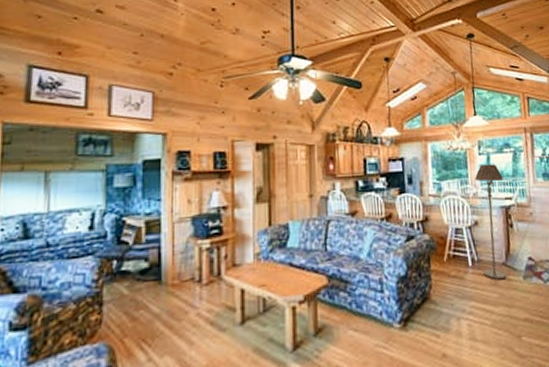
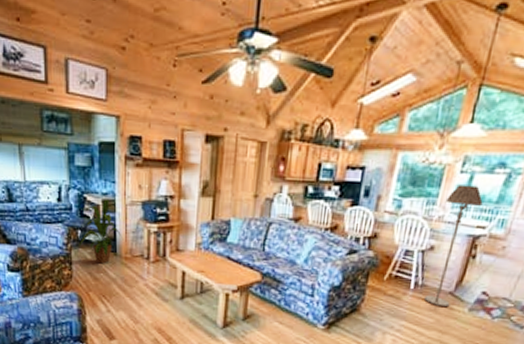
house plant: none [112,219,170,298] -> present [78,199,124,264]

